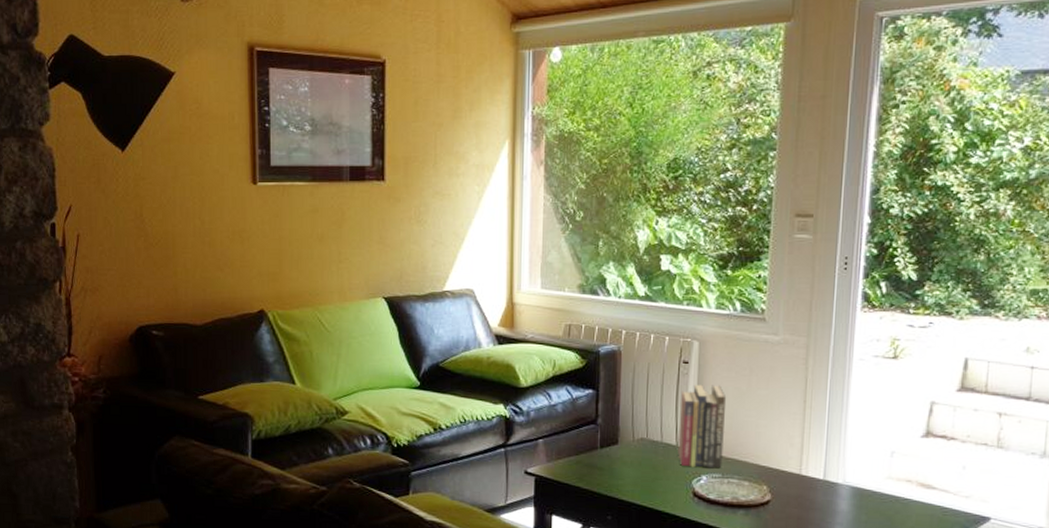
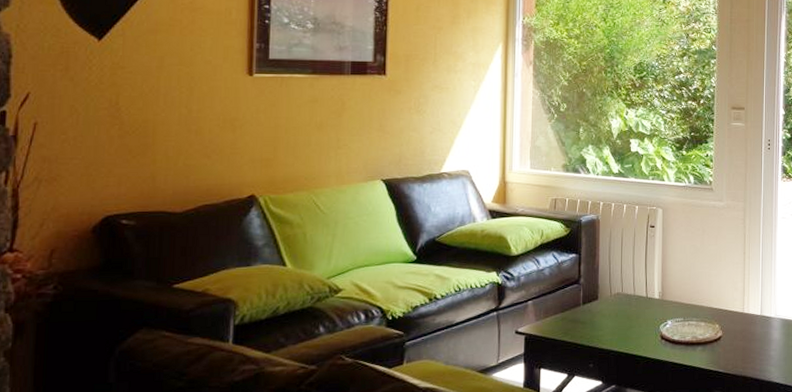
books: present [678,384,727,469] -> none [648,244,685,315]

